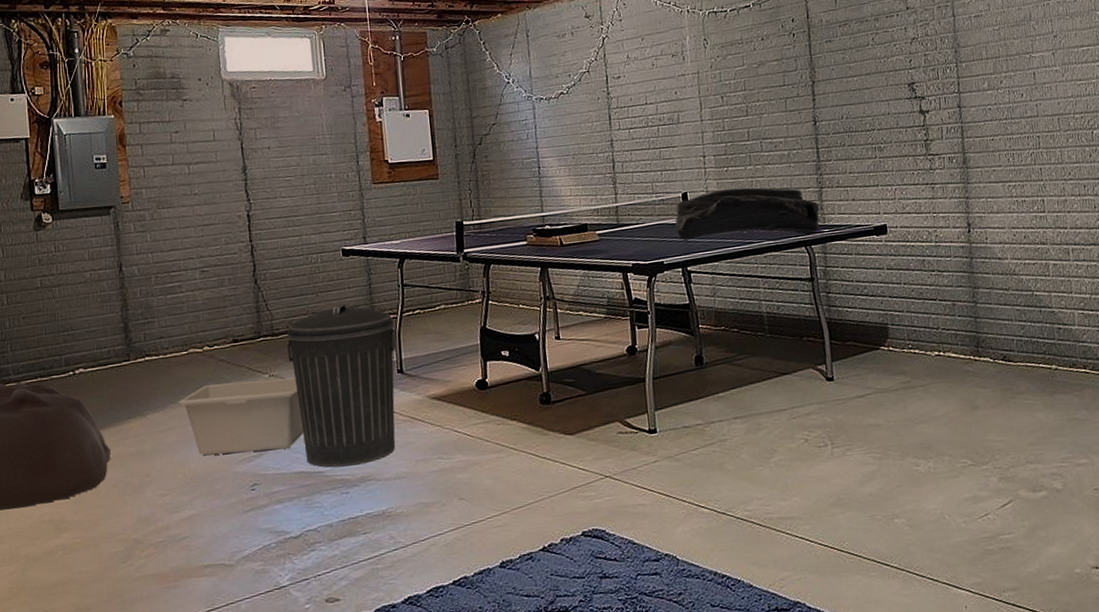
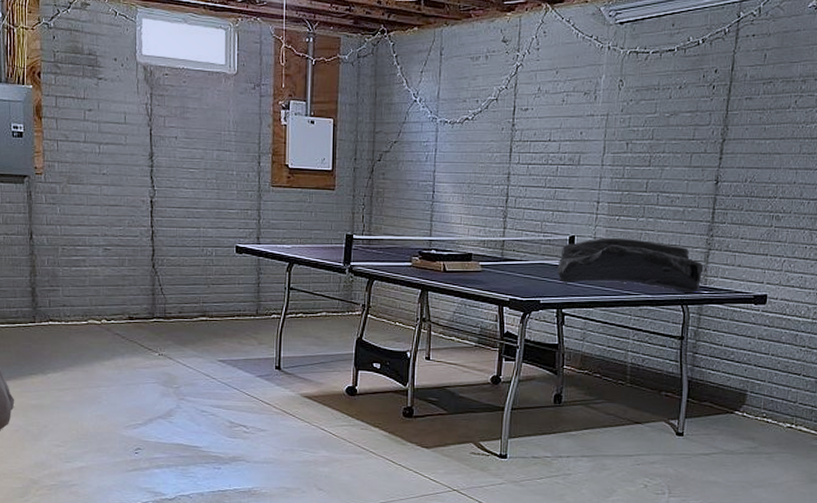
storage bin: present [177,377,304,456] -> none [75,354,186,422]
trash can: present [286,303,396,468] -> none [177,298,278,446]

